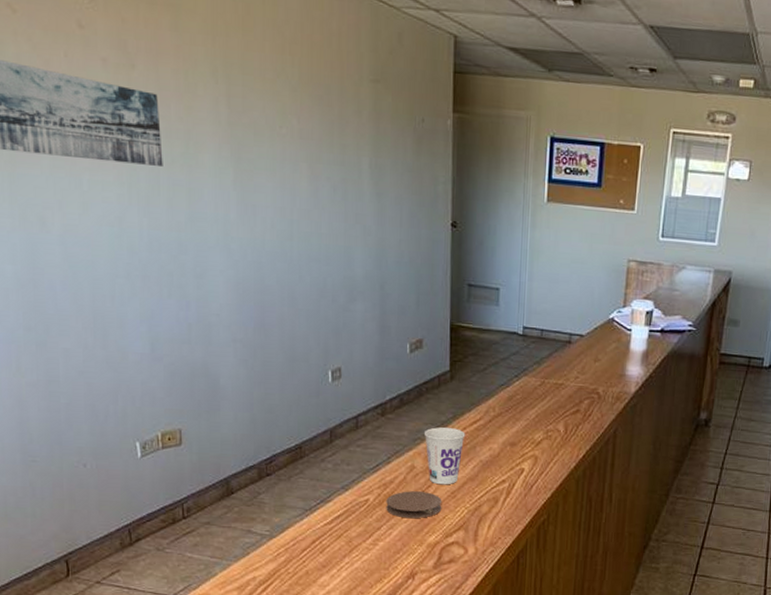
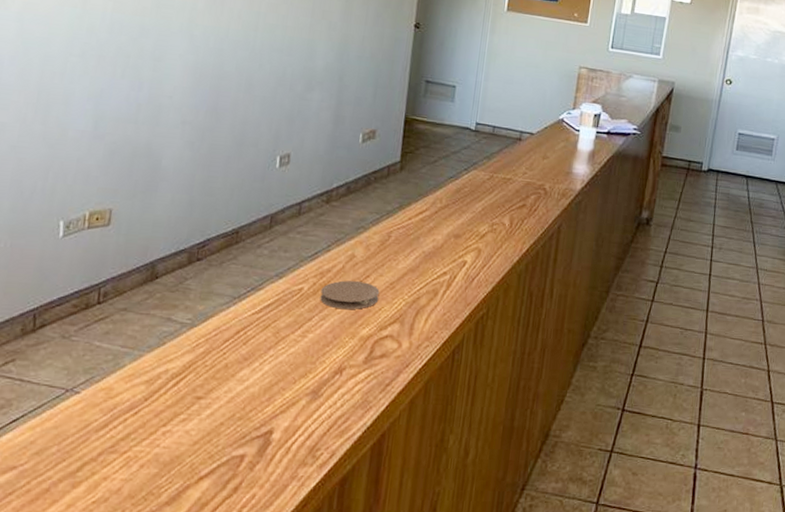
cup: present [423,427,466,485] -> none [367,216,410,276]

